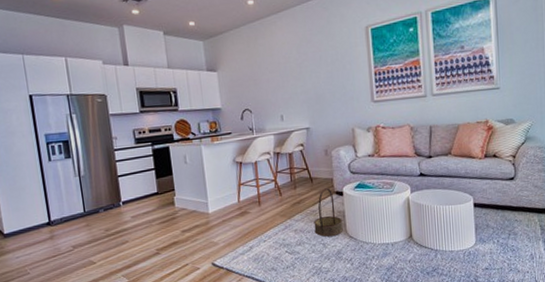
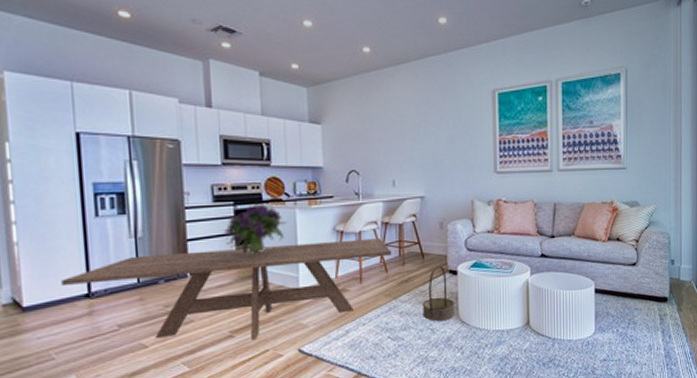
dining table: none [29,167,284,257] -> present [61,239,392,340]
bouquet: none [146,143,196,187] -> present [224,204,288,256]

